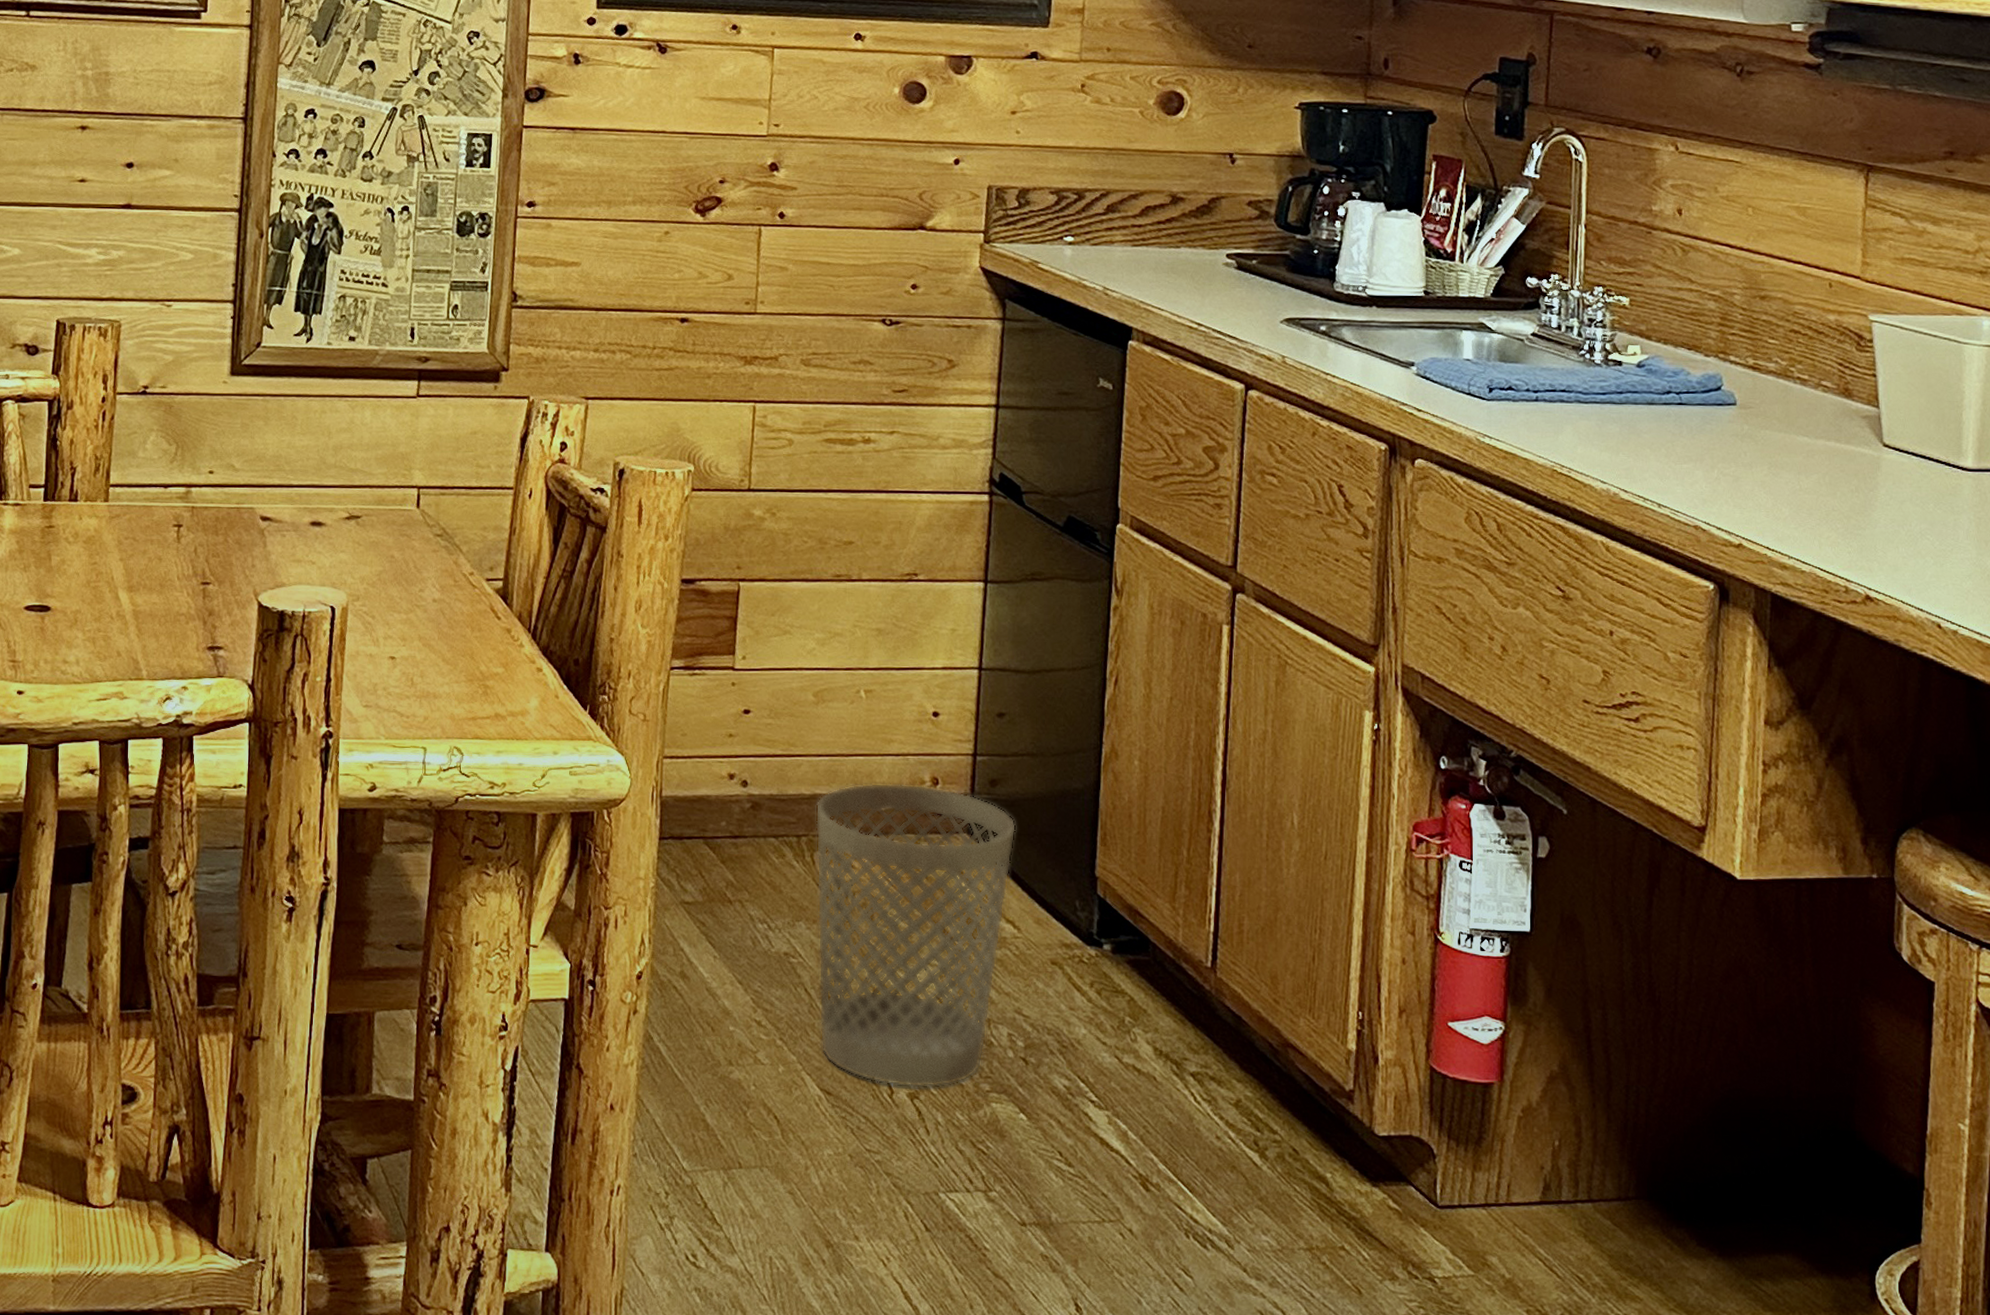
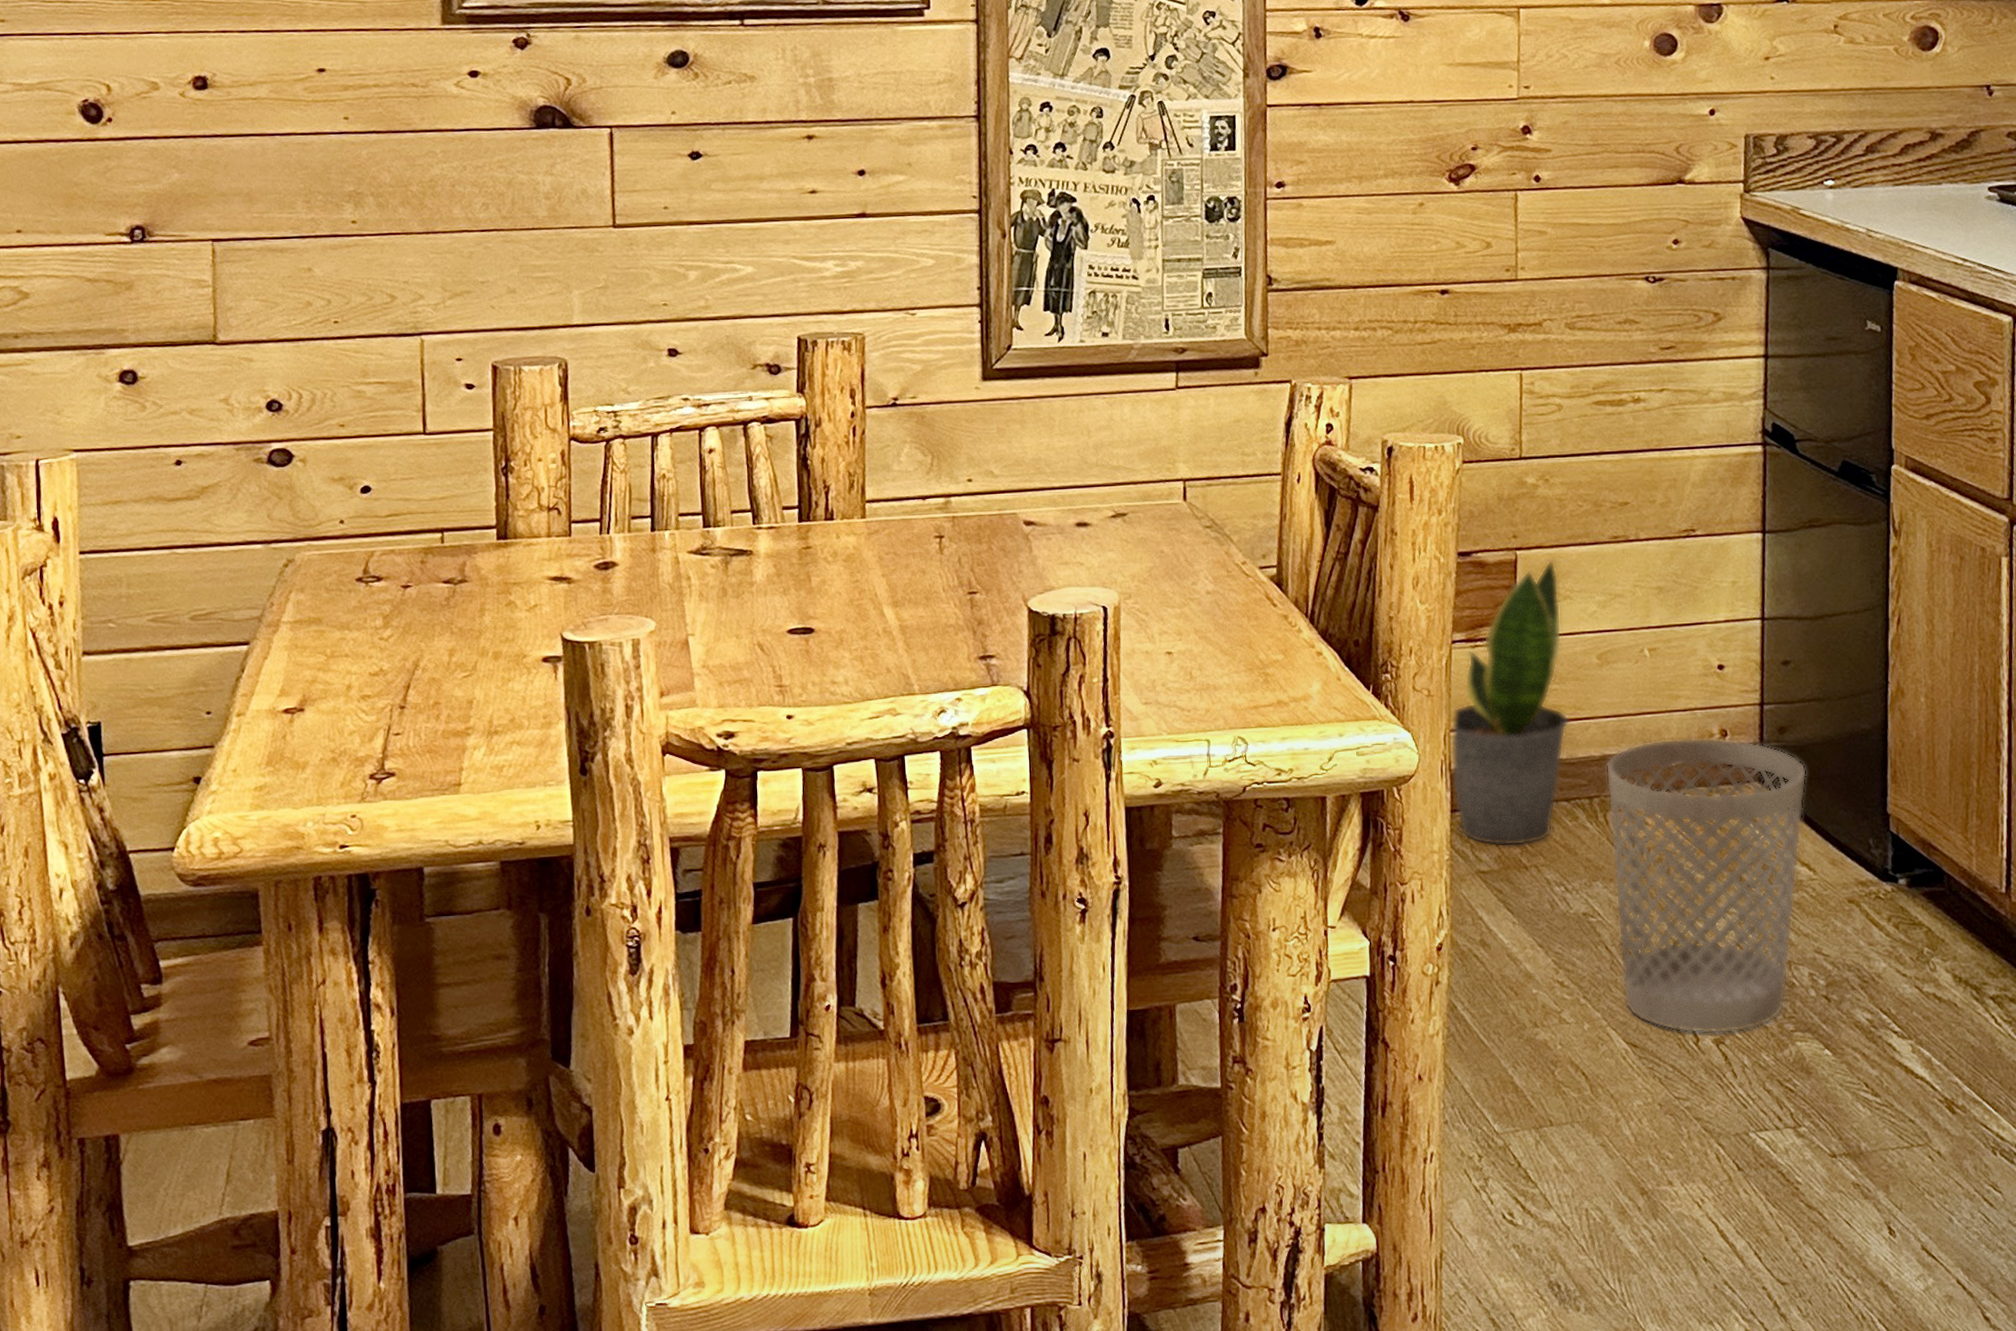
potted plant: none [663,593,783,879] -> present [1451,559,1570,847]

